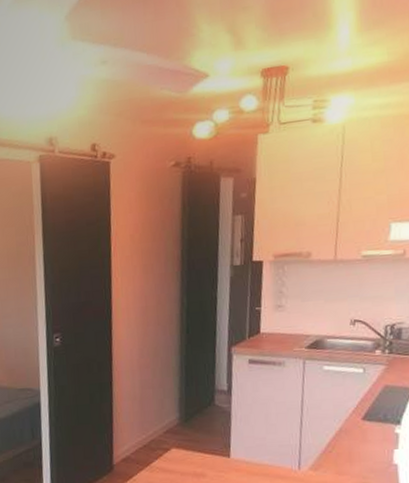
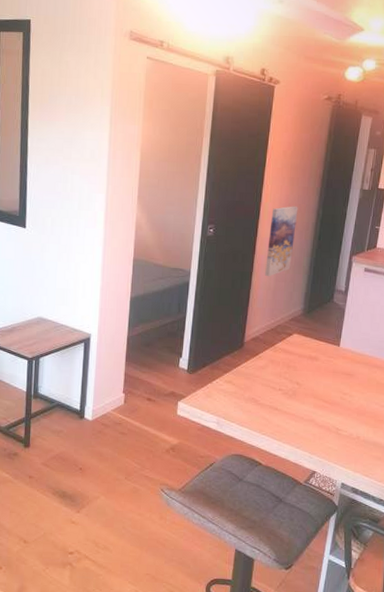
wall art: none [126,297,158,385] -> present [265,206,298,277]

